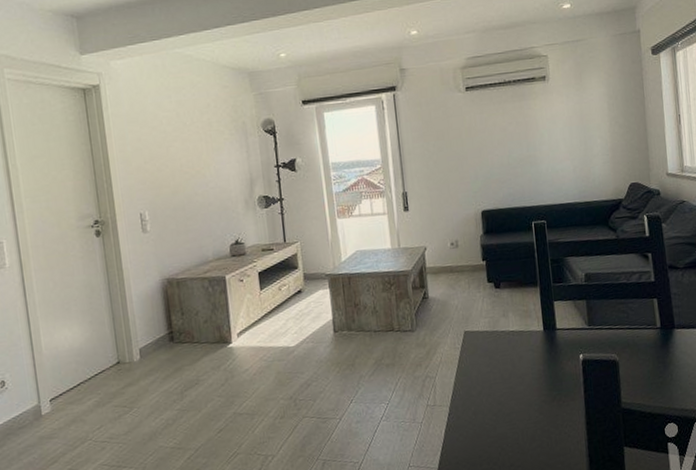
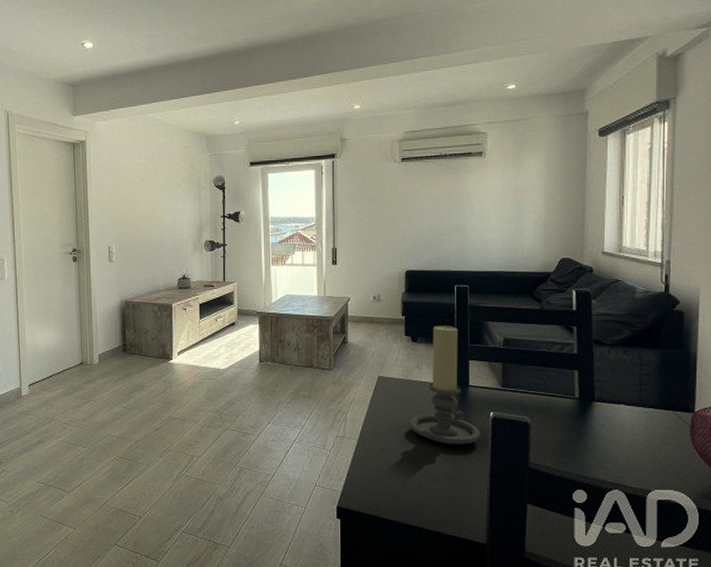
candle holder: none [501,265,573,397] -> present [410,325,480,444]

